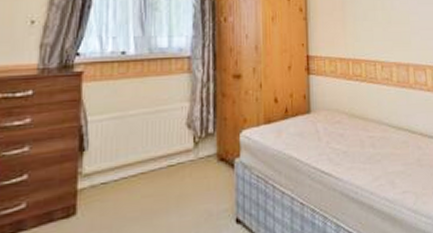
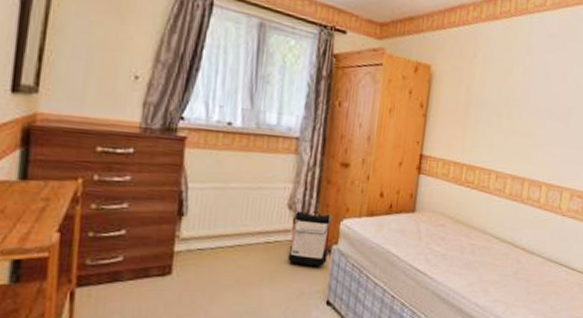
backpack: none [192,125,231,185] -> present [287,210,332,267]

